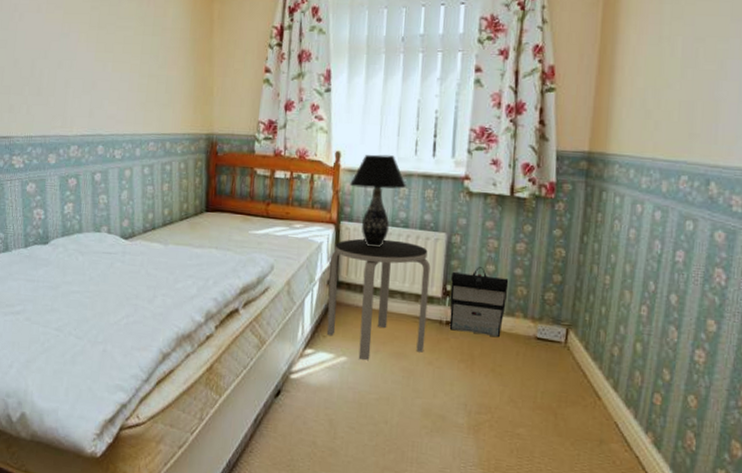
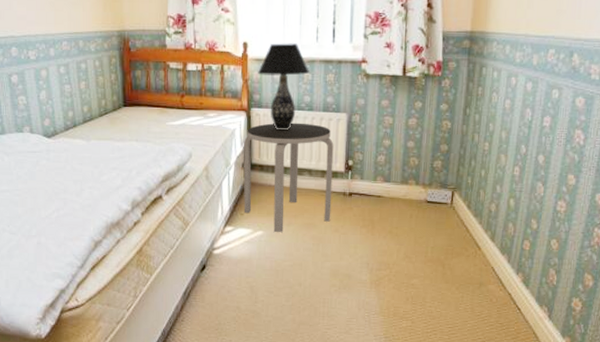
backpack: present [449,267,509,338] -> none [352,142,403,204]

